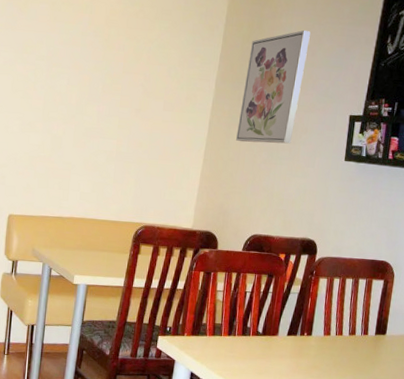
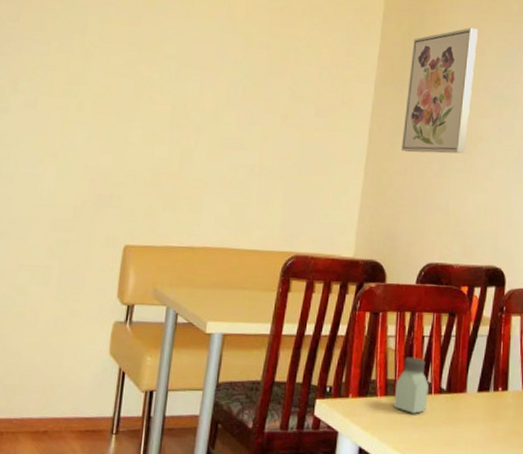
saltshaker: none [219,307,248,350] -> present [393,356,429,414]

